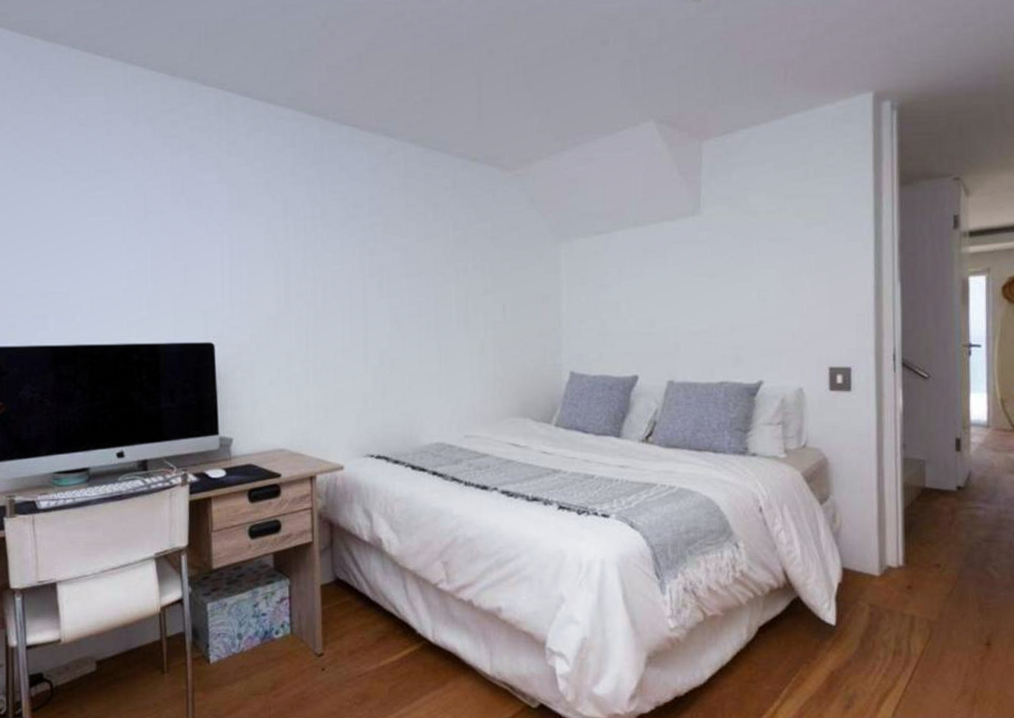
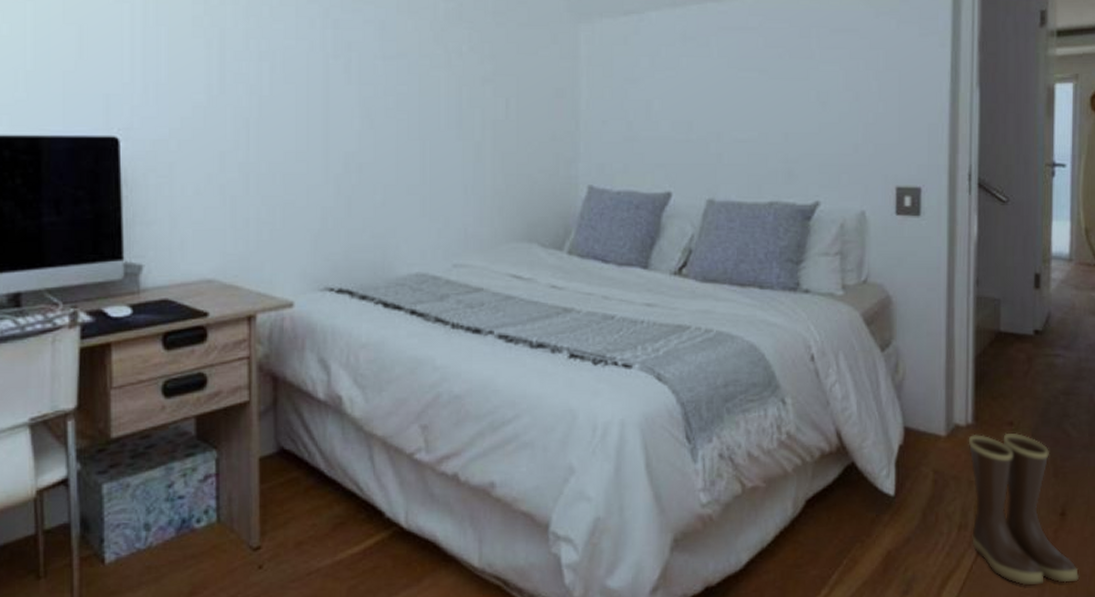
boot: none [899,573,1006,705] -> present [968,432,1080,586]

